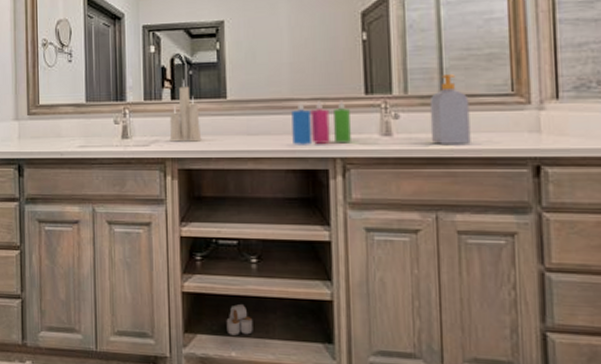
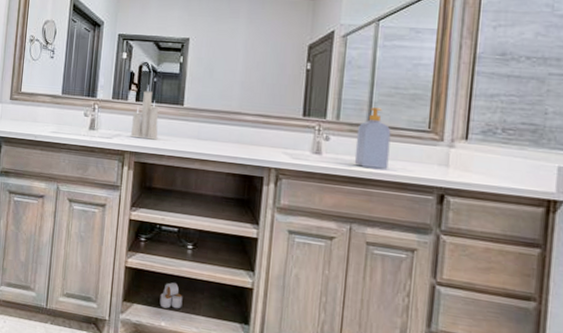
soap dispenser: present [291,99,351,145] -> none [235,116,288,157]

